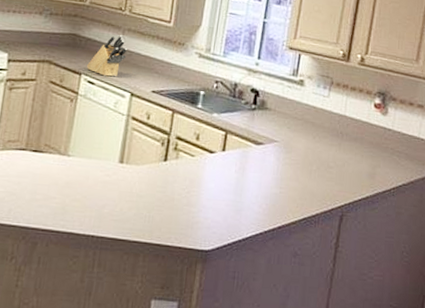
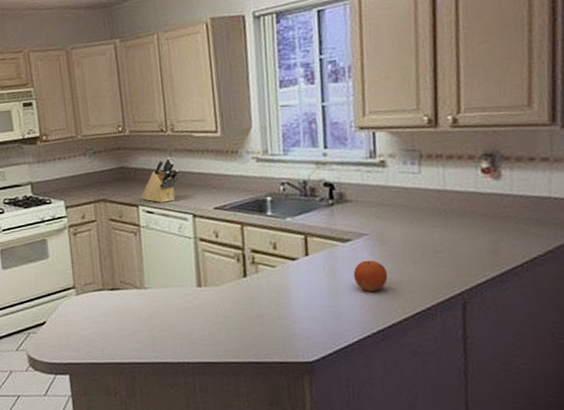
fruit: none [258,164,287,194] -> present [353,260,388,292]

